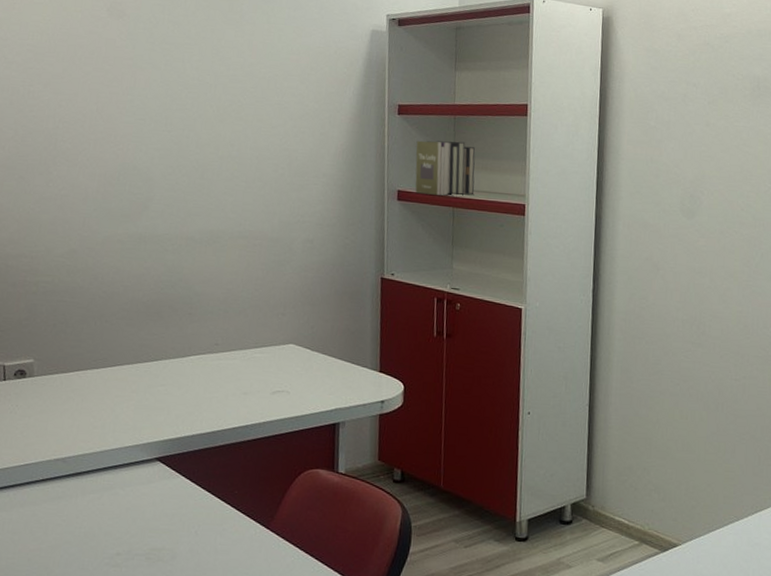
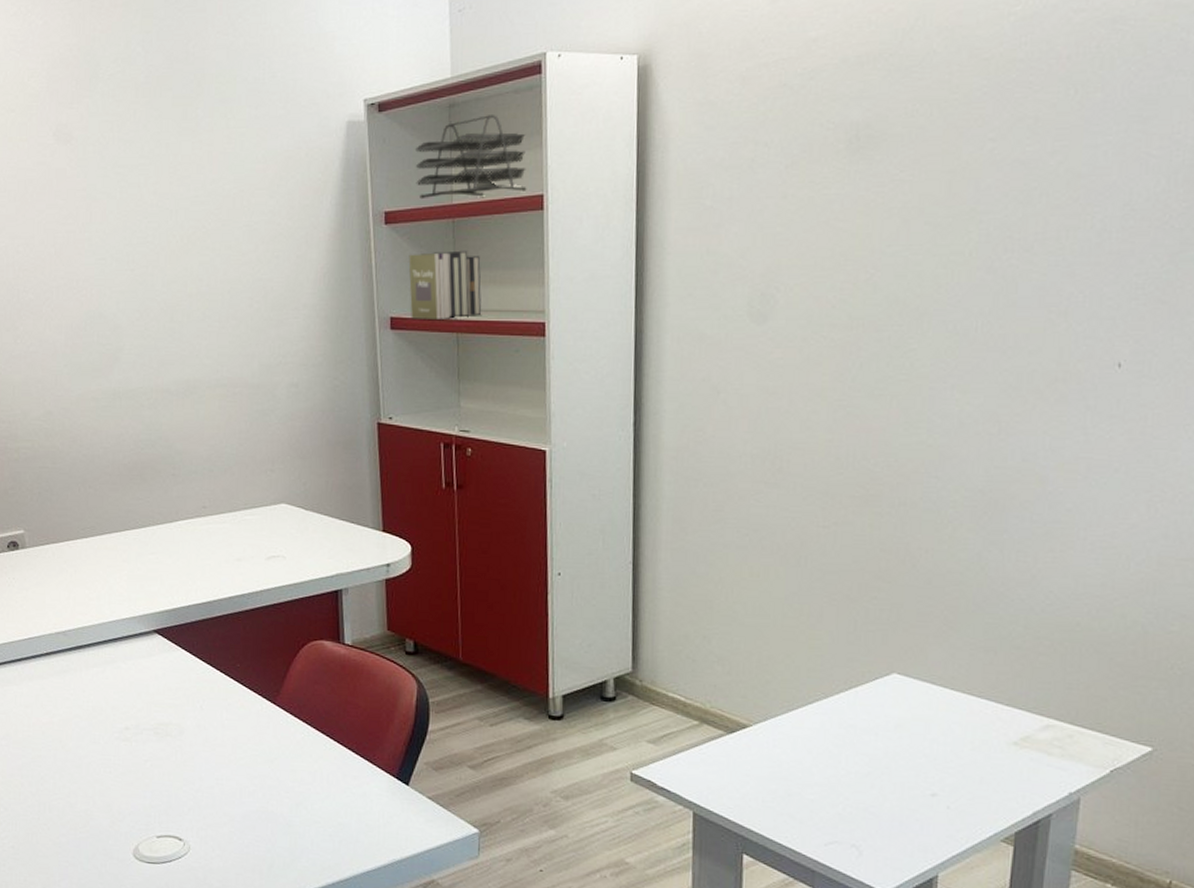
file organizer: none [426,39,515,101] -> present [415,115,527,200]

